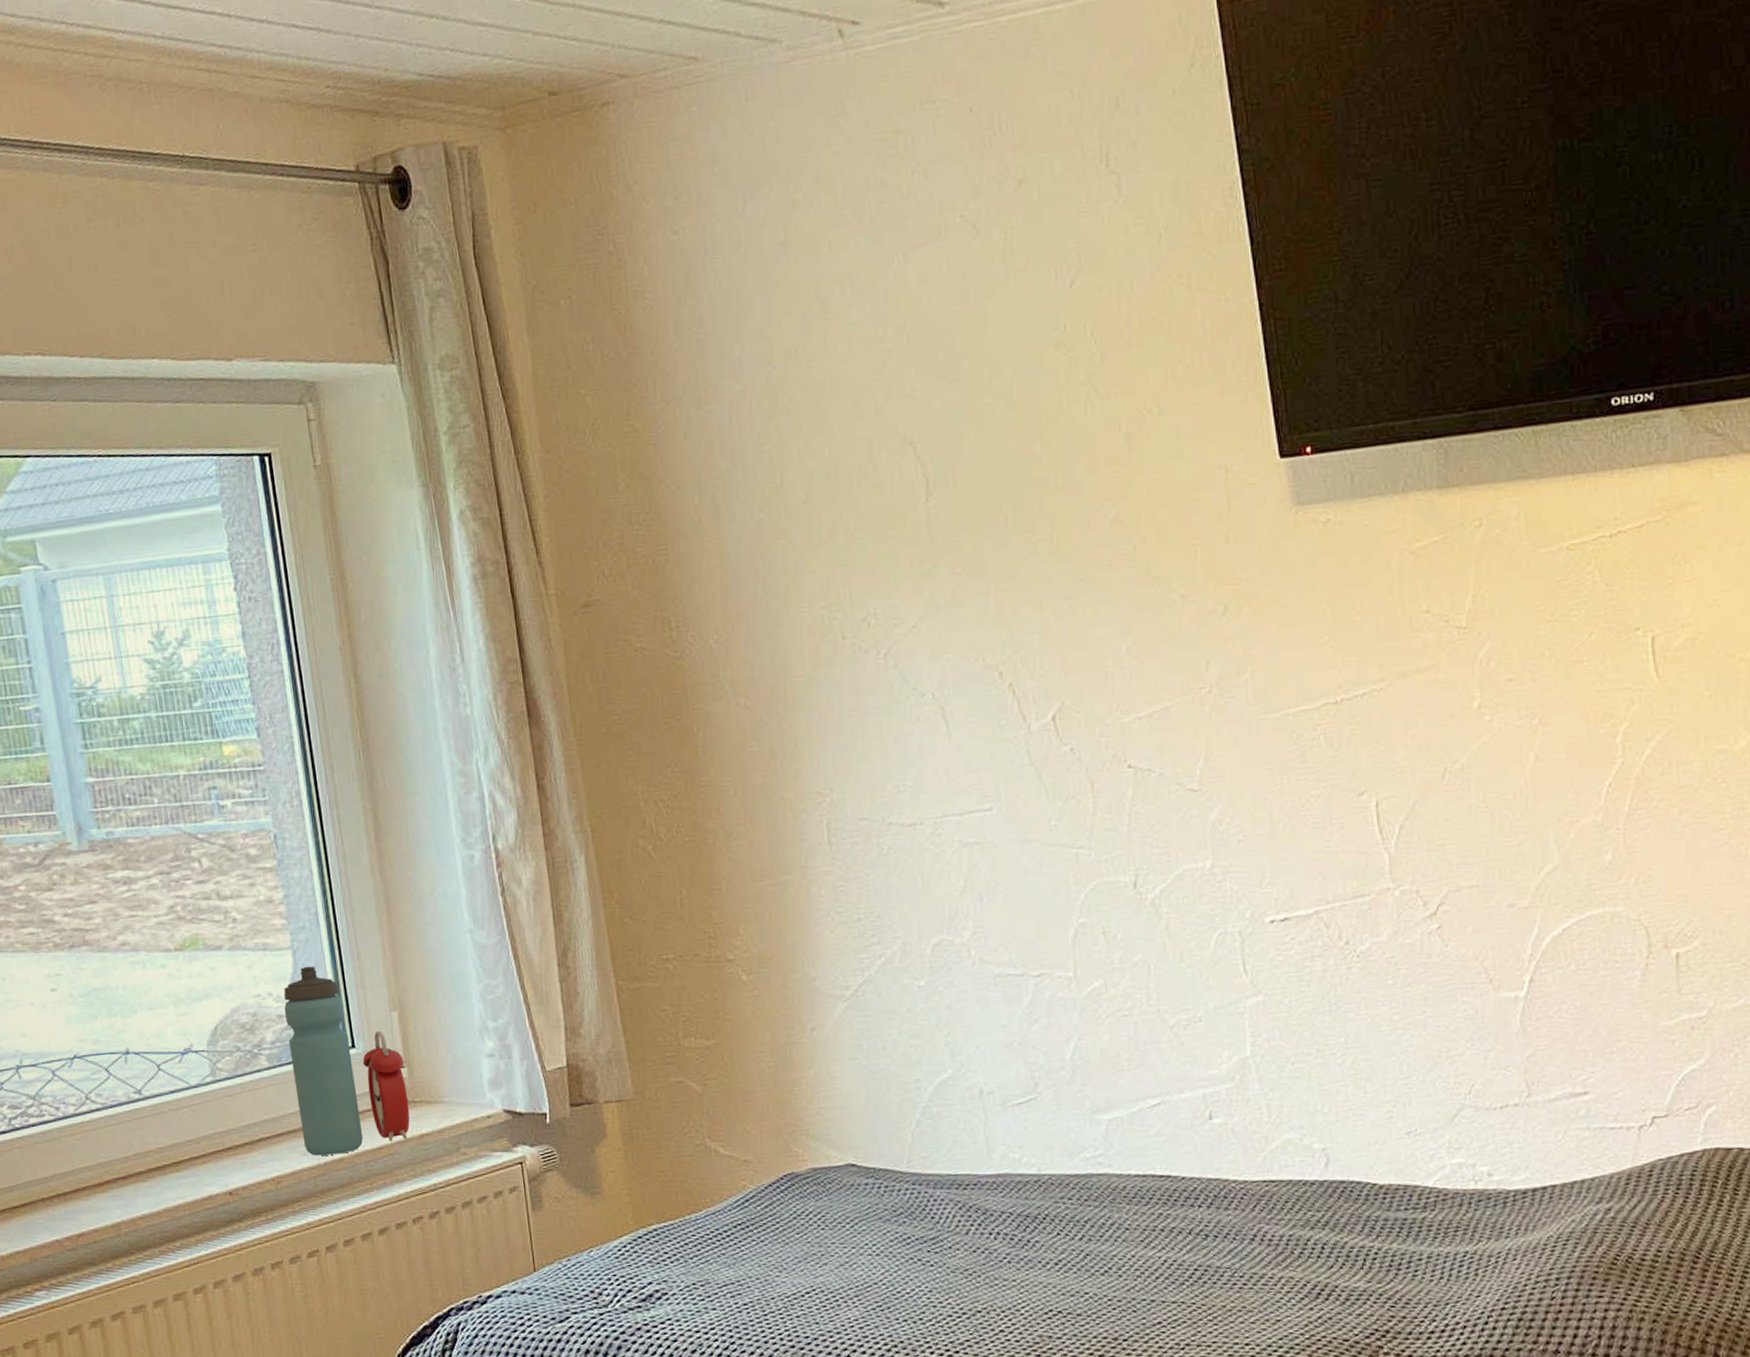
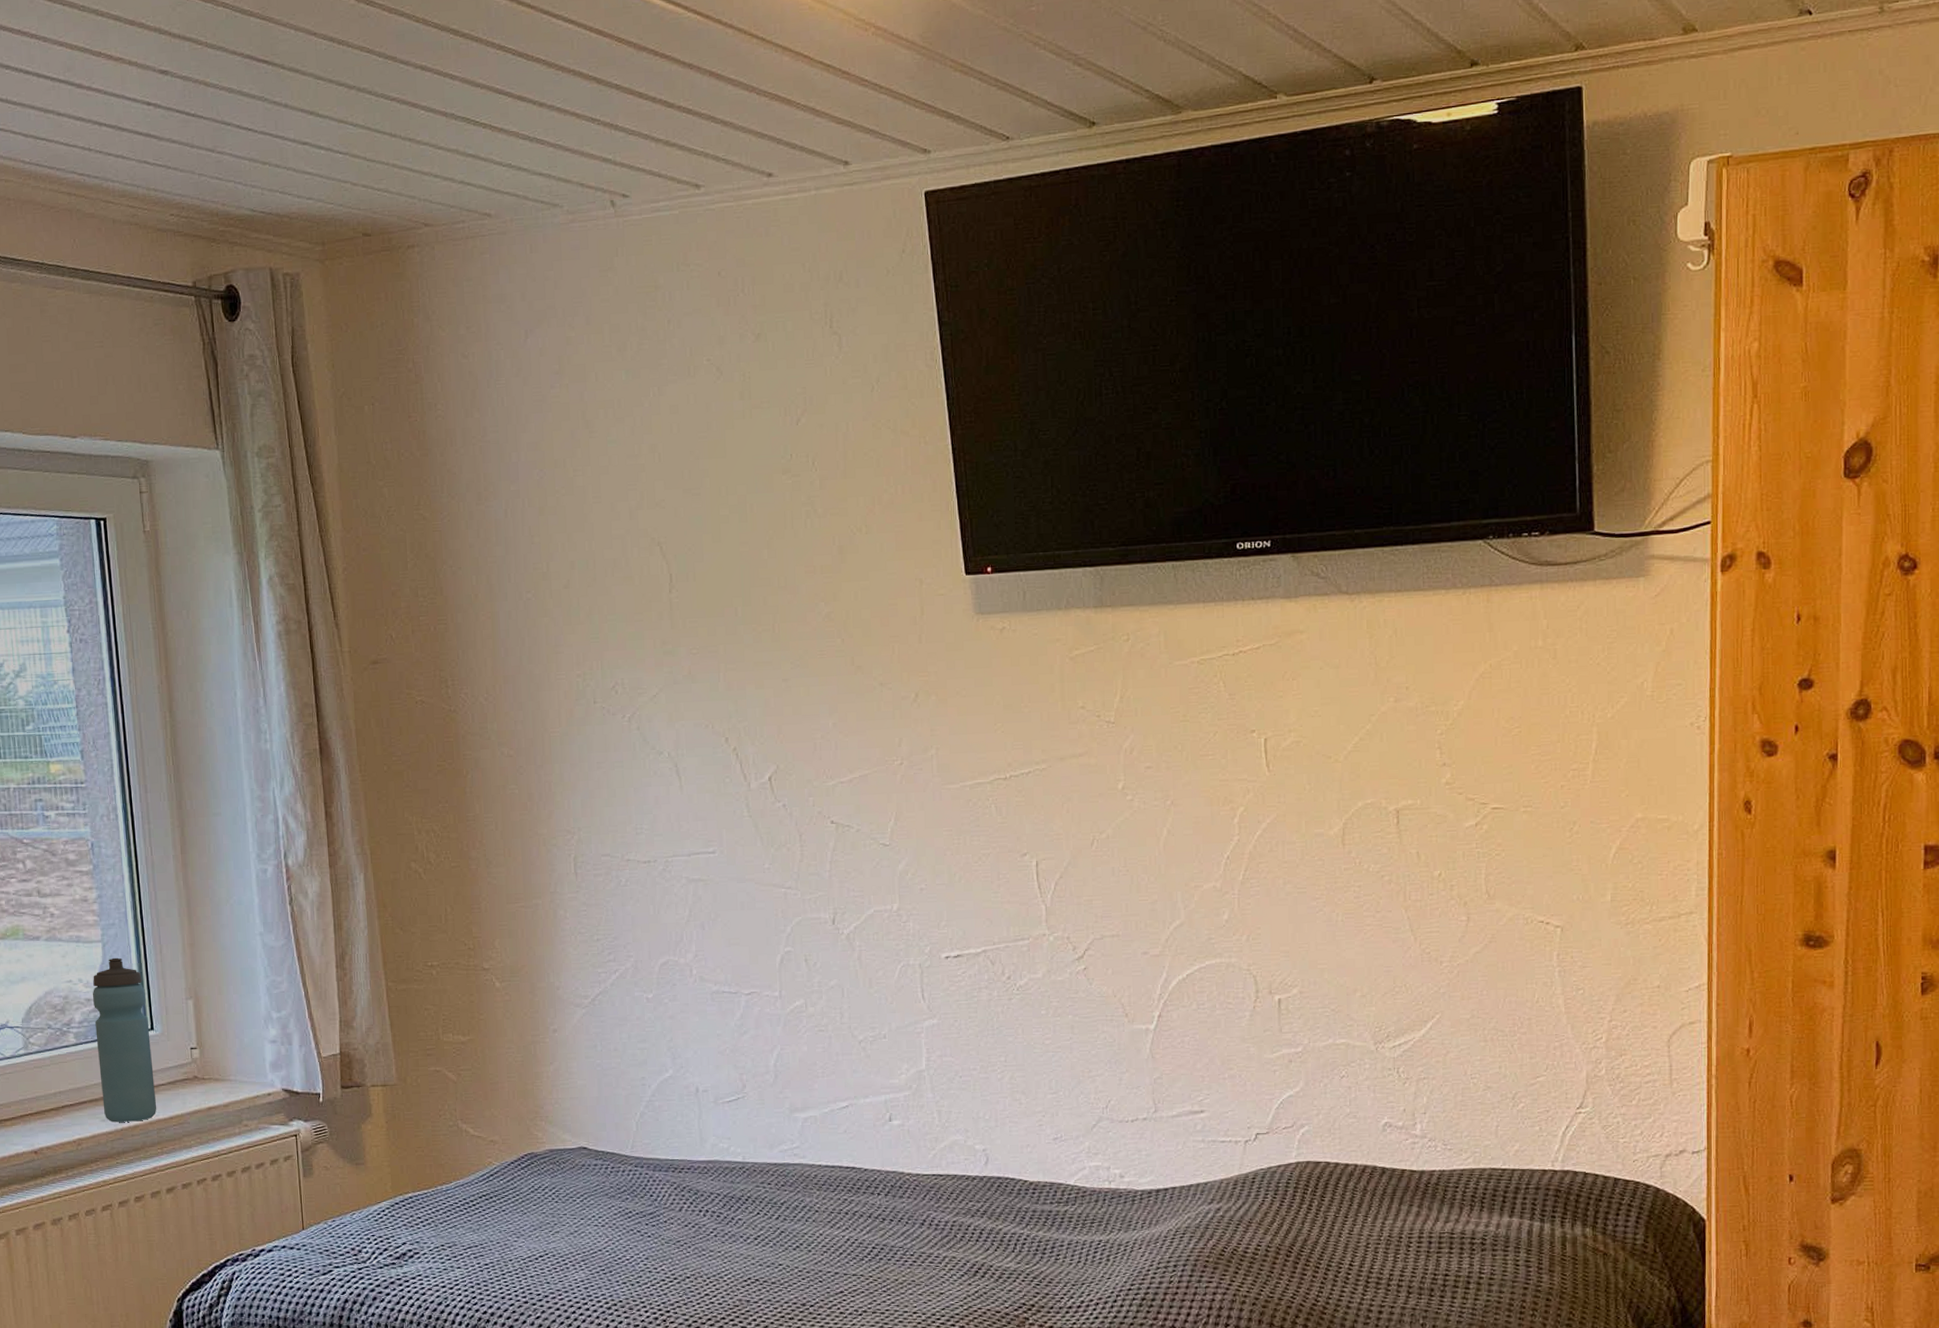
alarm clock: present [362,1030,410,1142] -> none [160,1016,200,1112]

